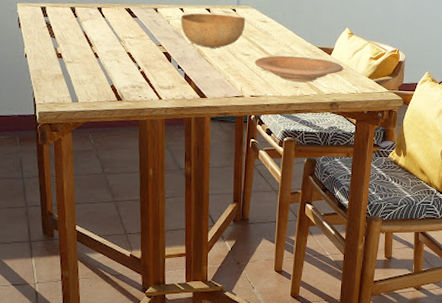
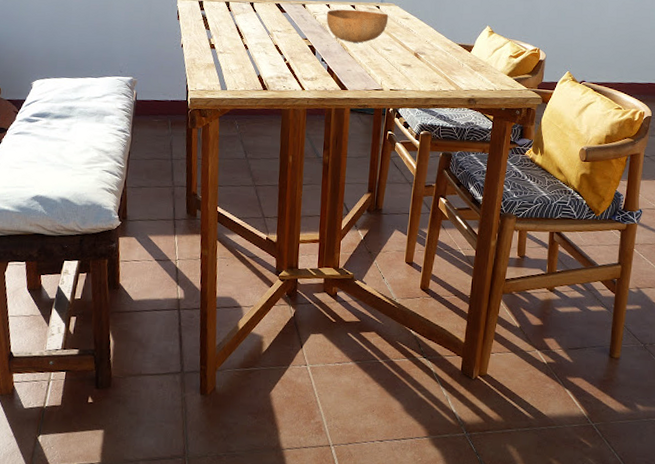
plate: present [255,55,343,82] -> none [395,51,483,78]

